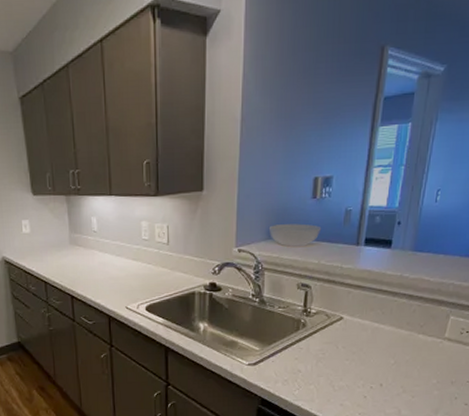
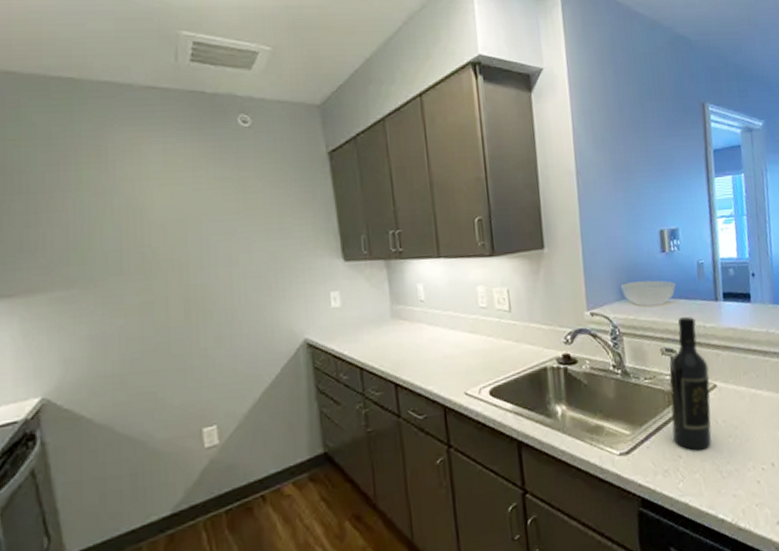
wine bottle: none [296,257,339,368] -> present [669,316,712,451]

